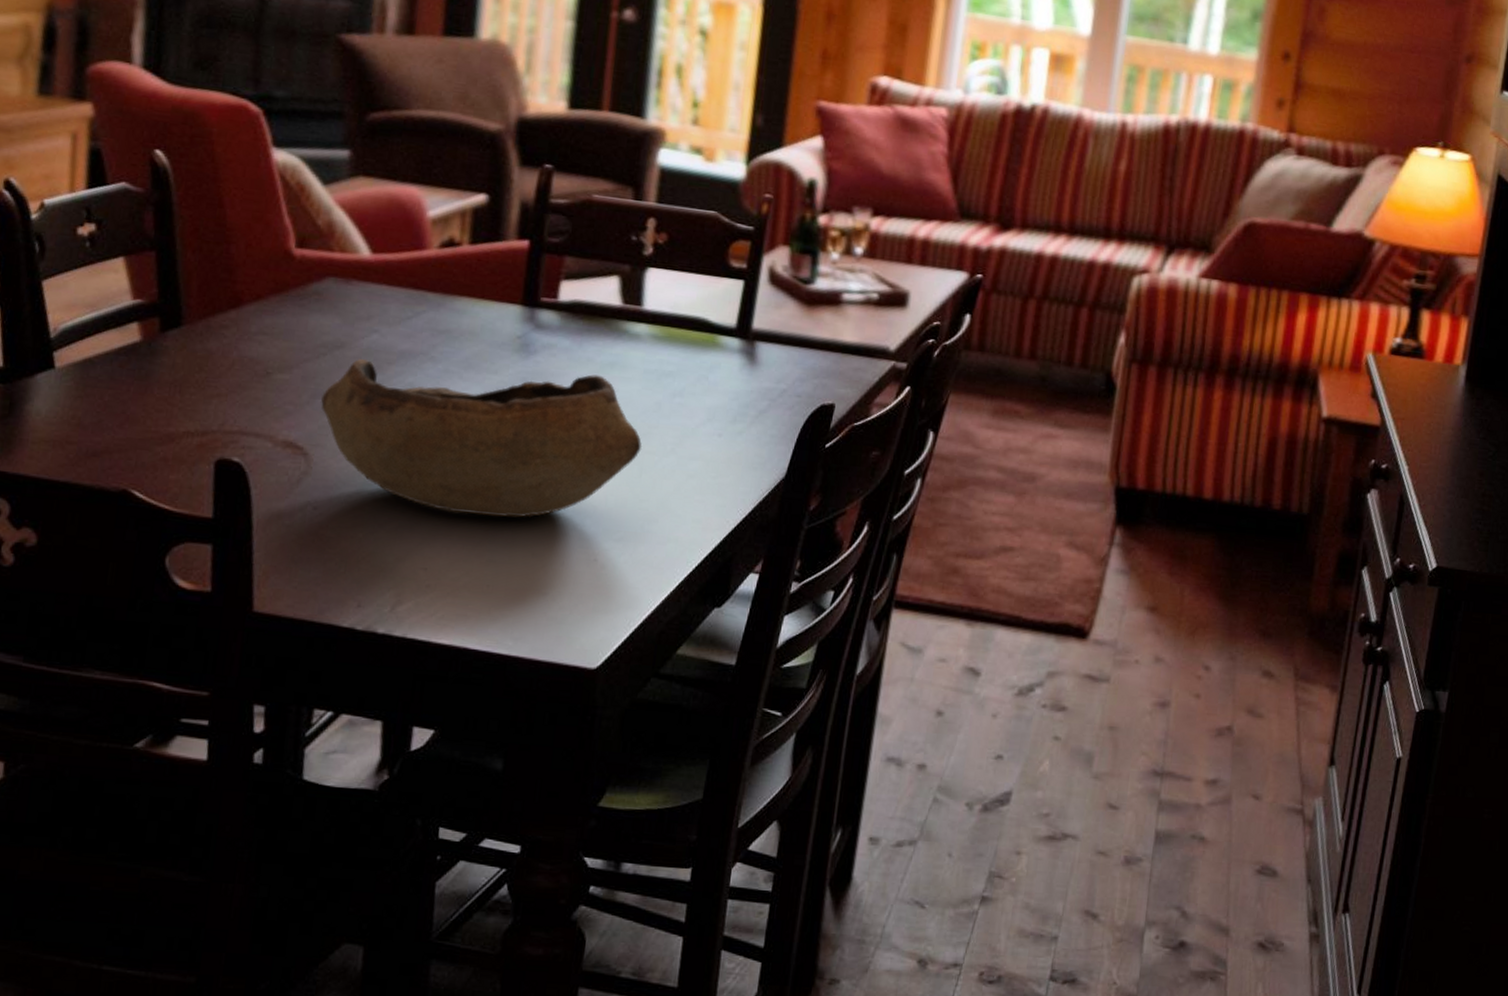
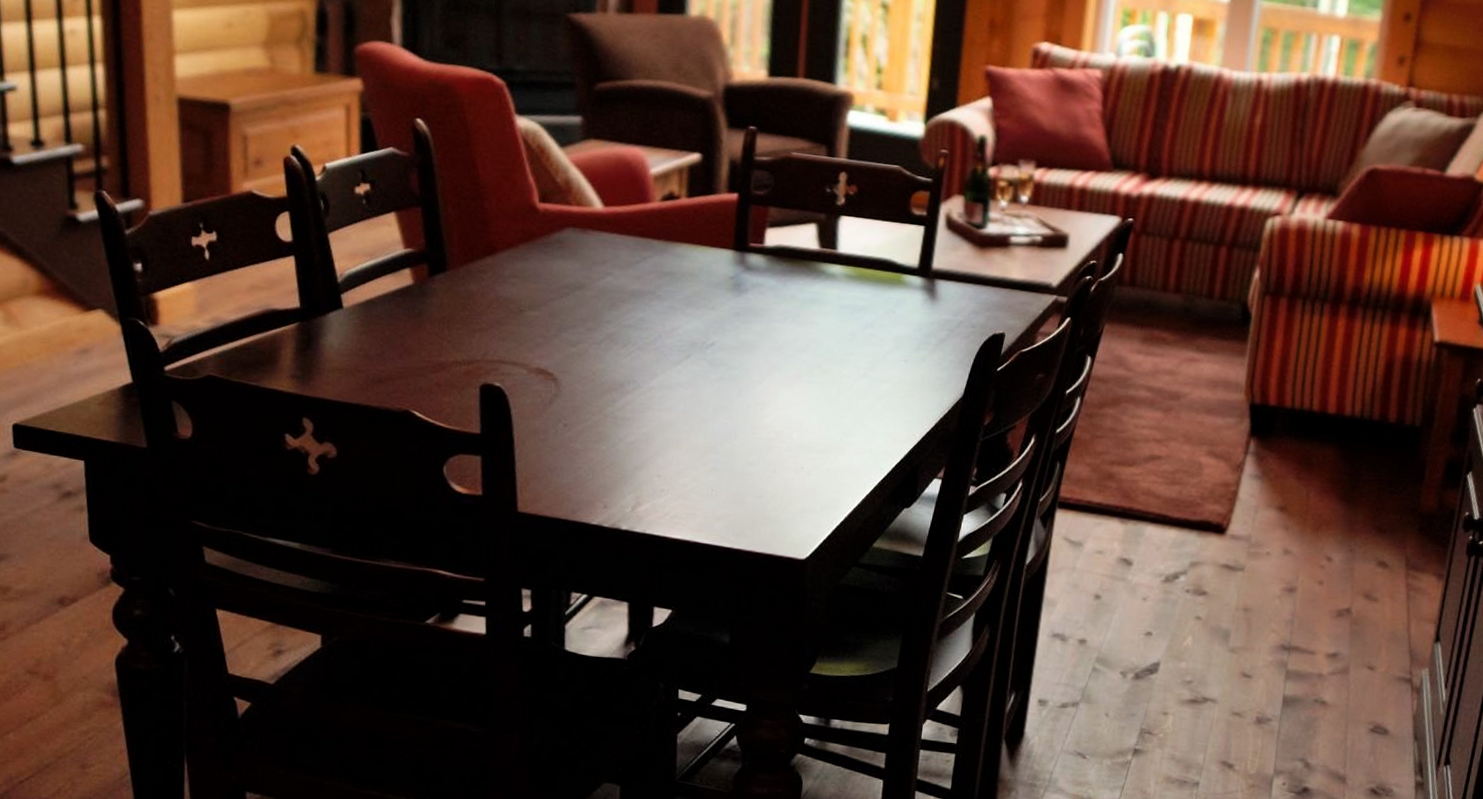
bowl: present [321,358,643,518] -> none [566,297,840,433]

